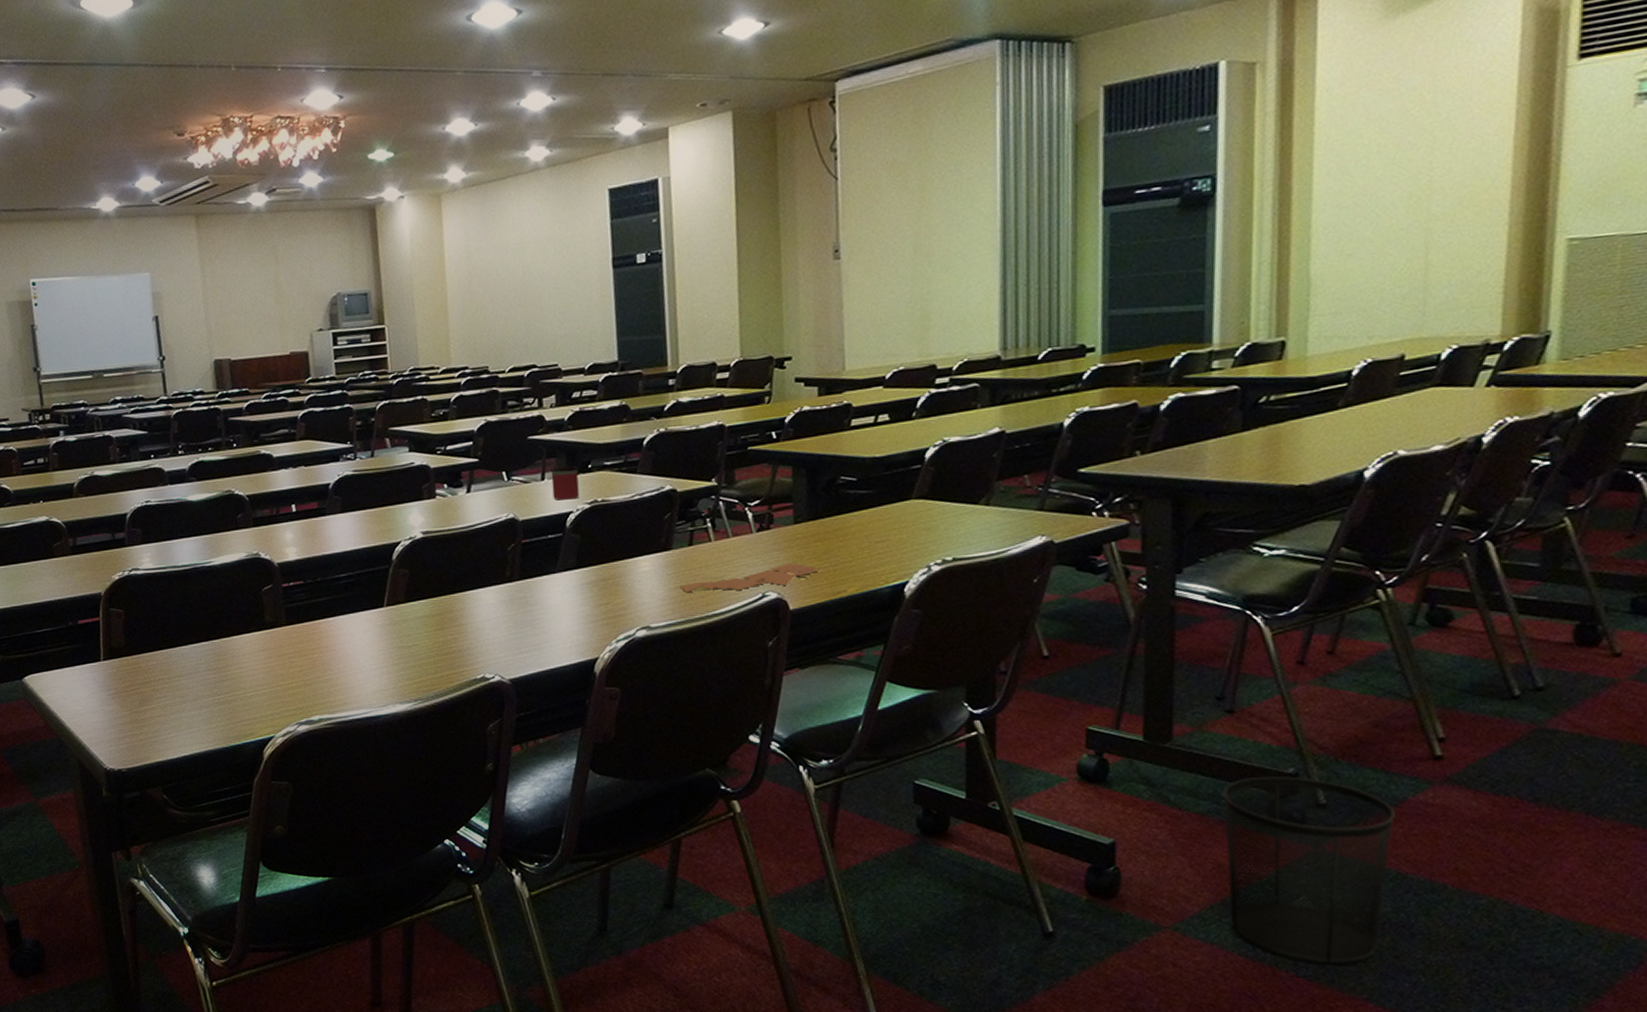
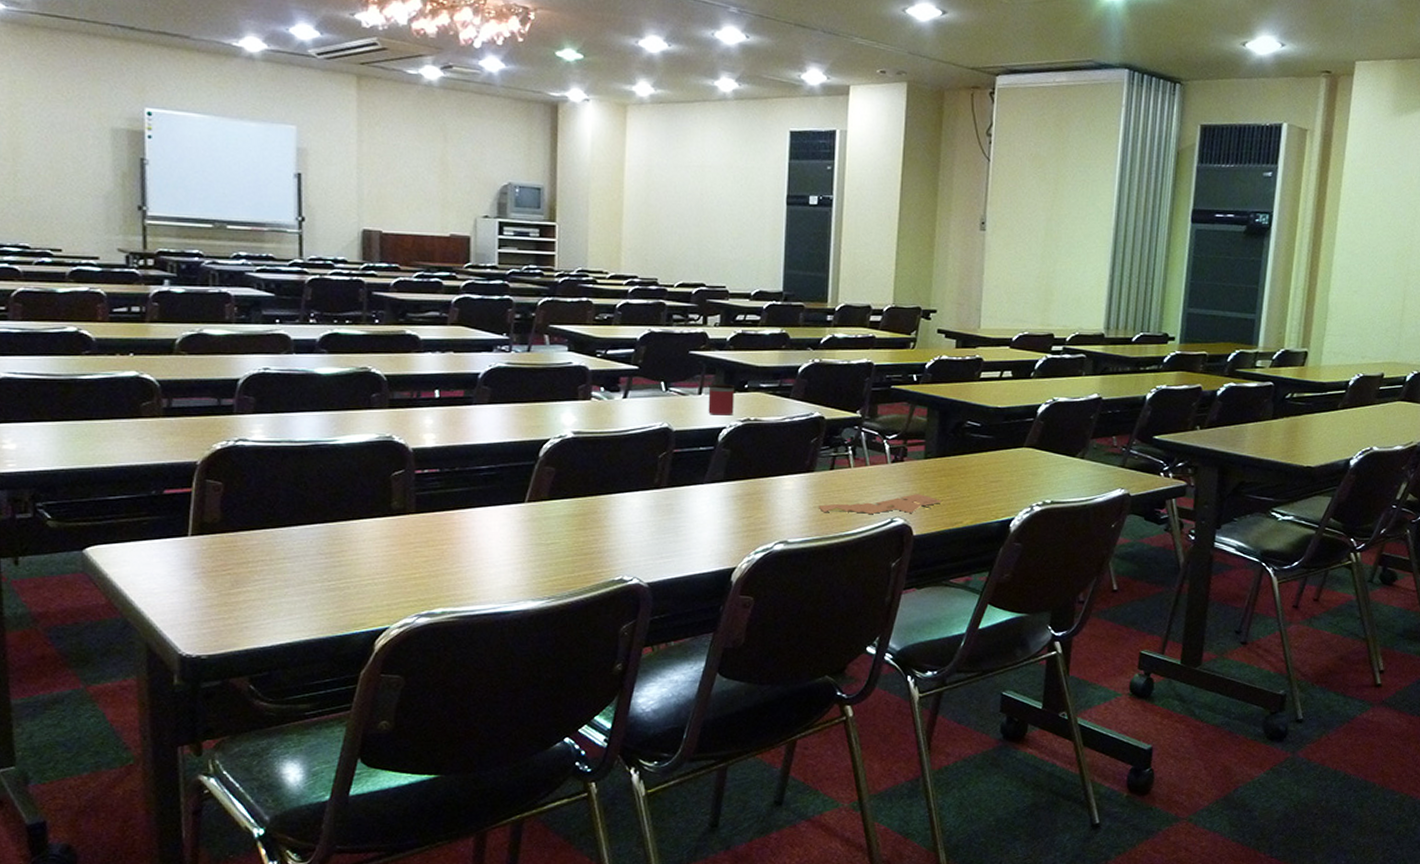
waste bin: present [1223,776,1395,965] -> none [1229,697,1347,848]

